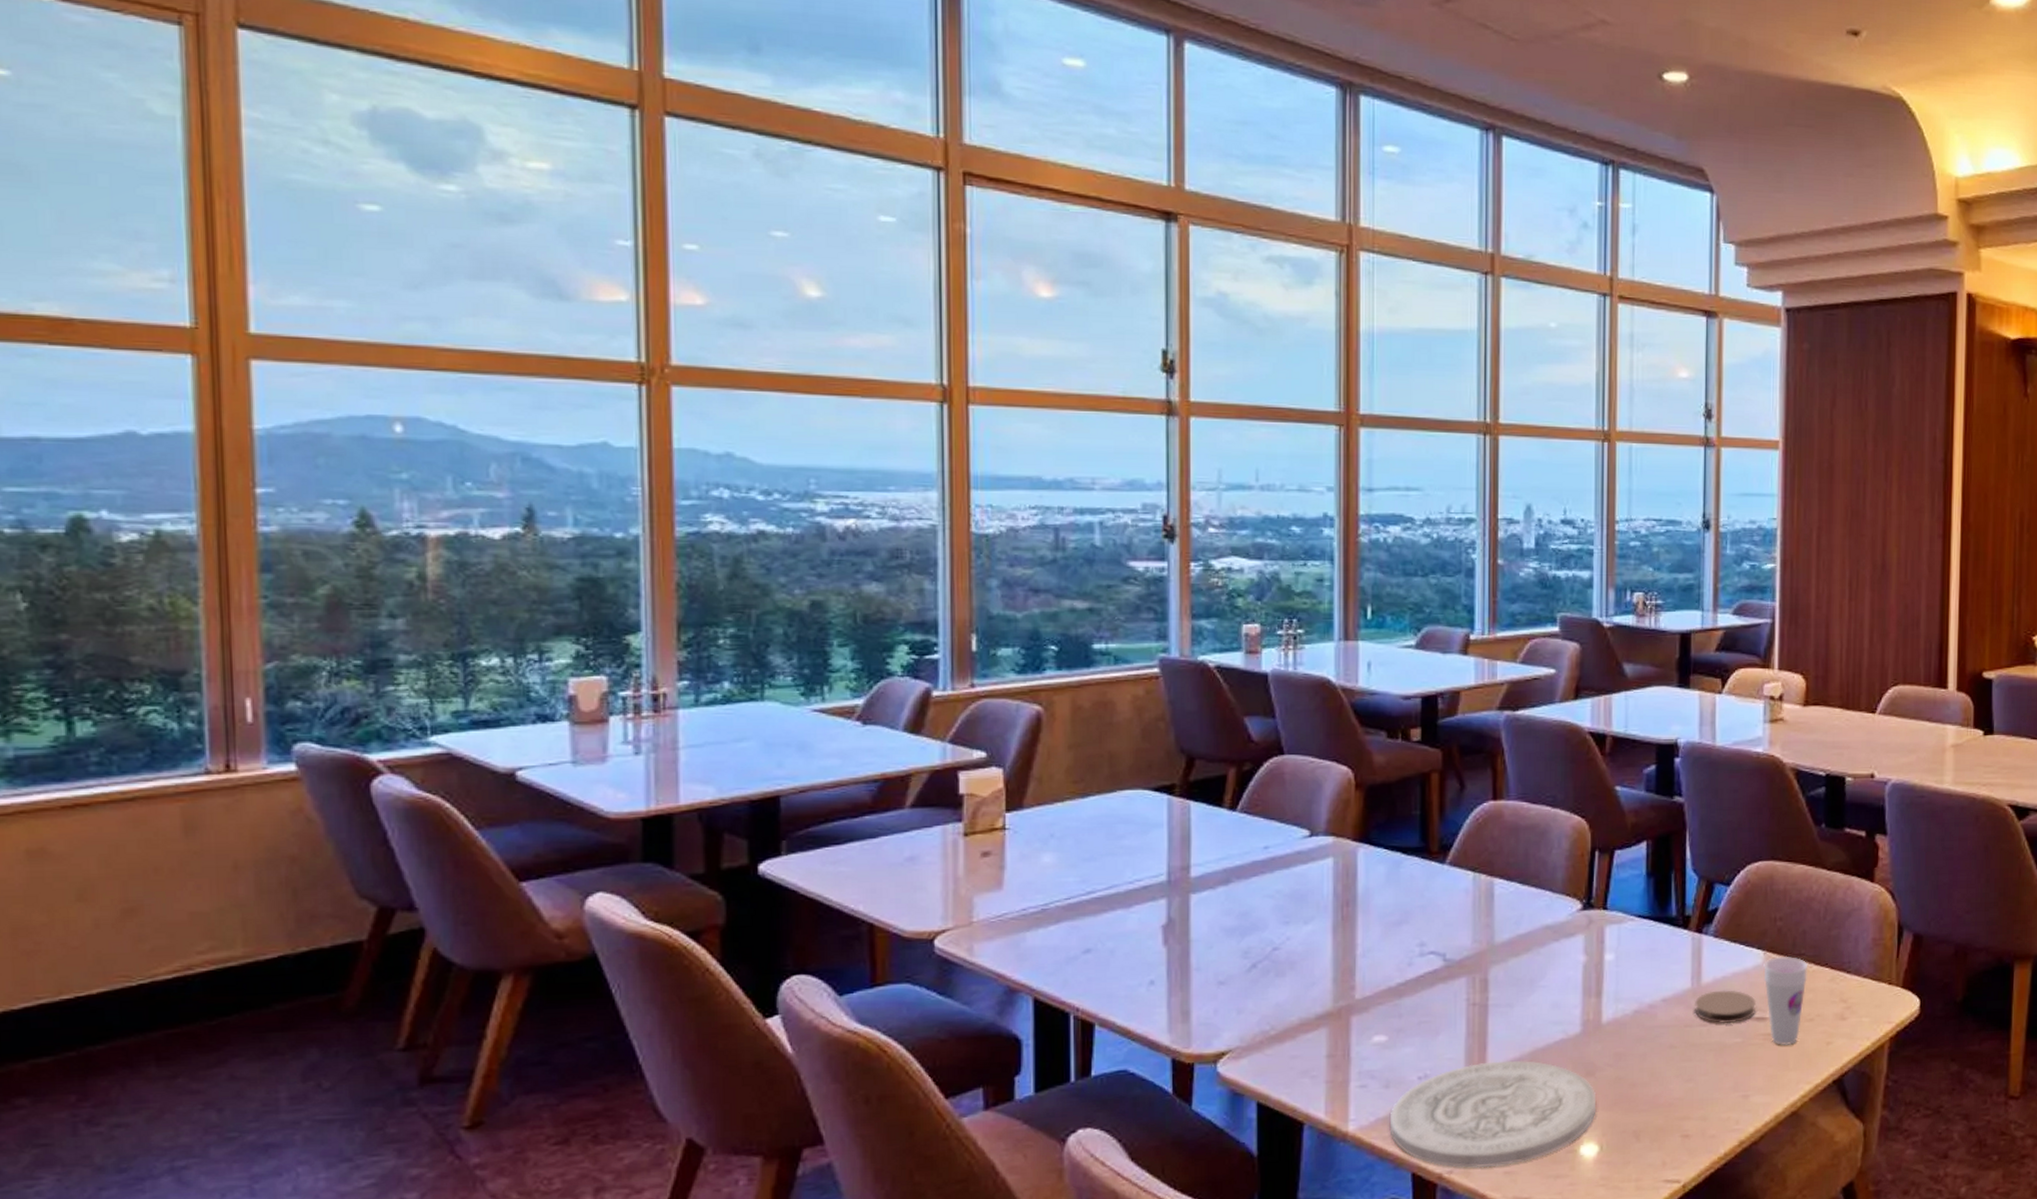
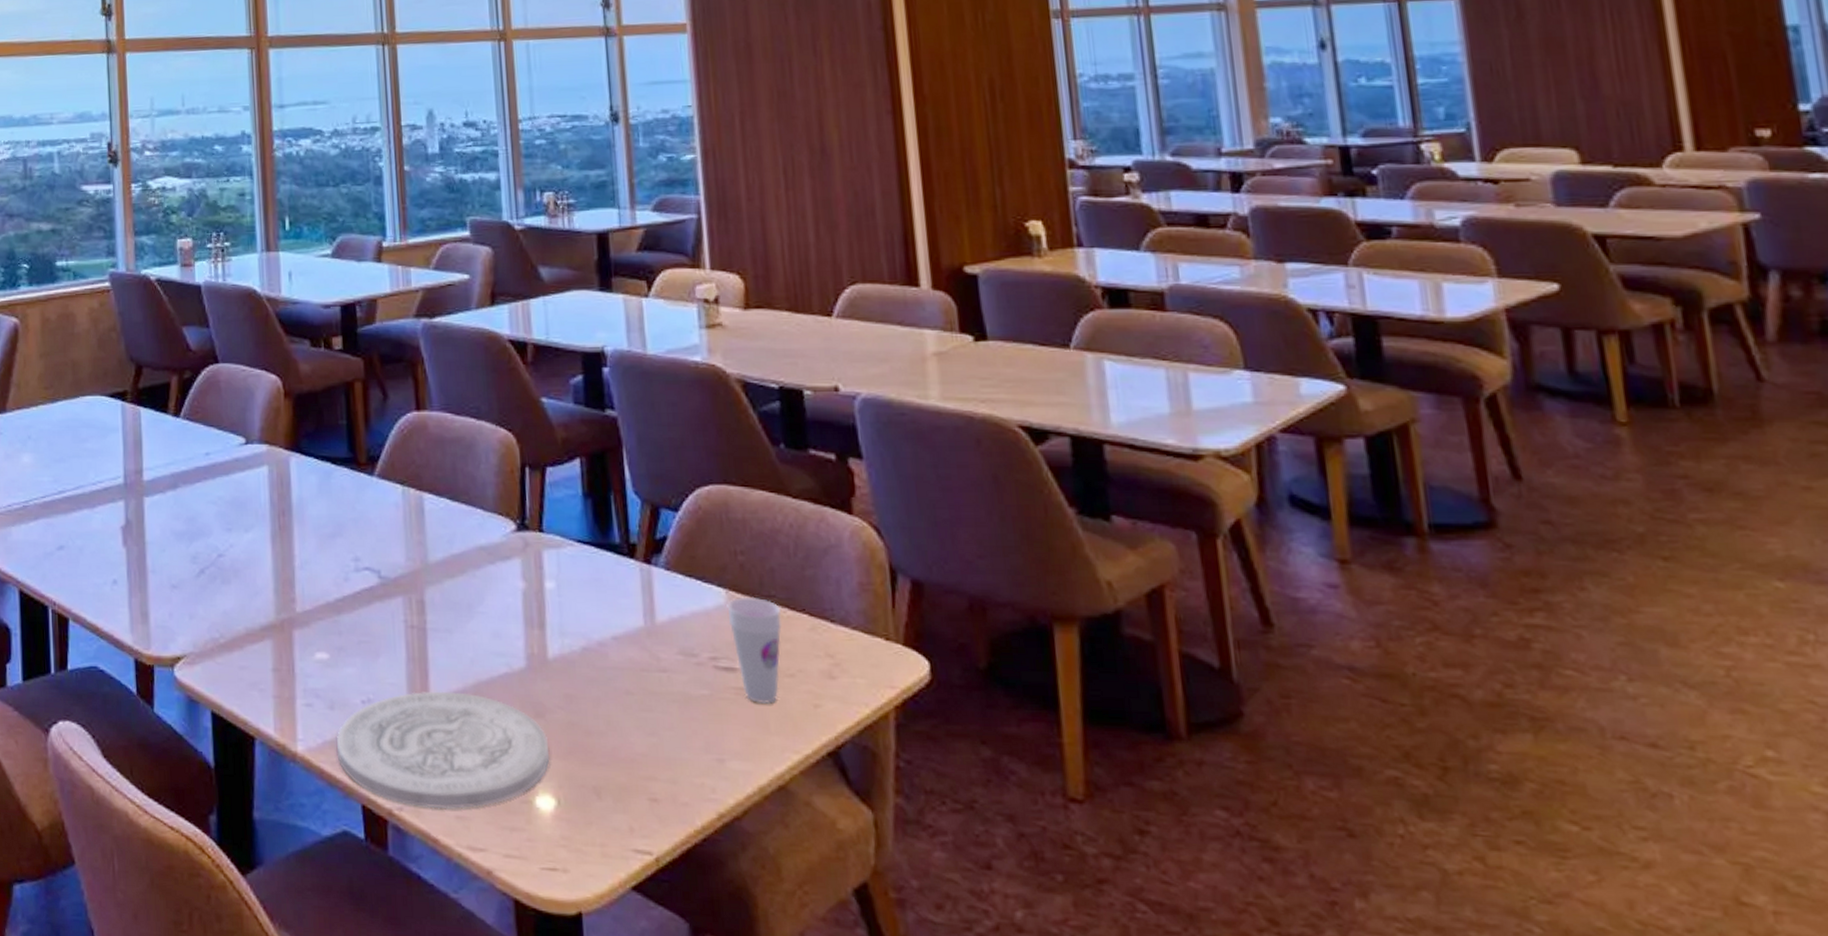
coaster: present [1694,990,1756,1024] -> none [649,631,722,672]

